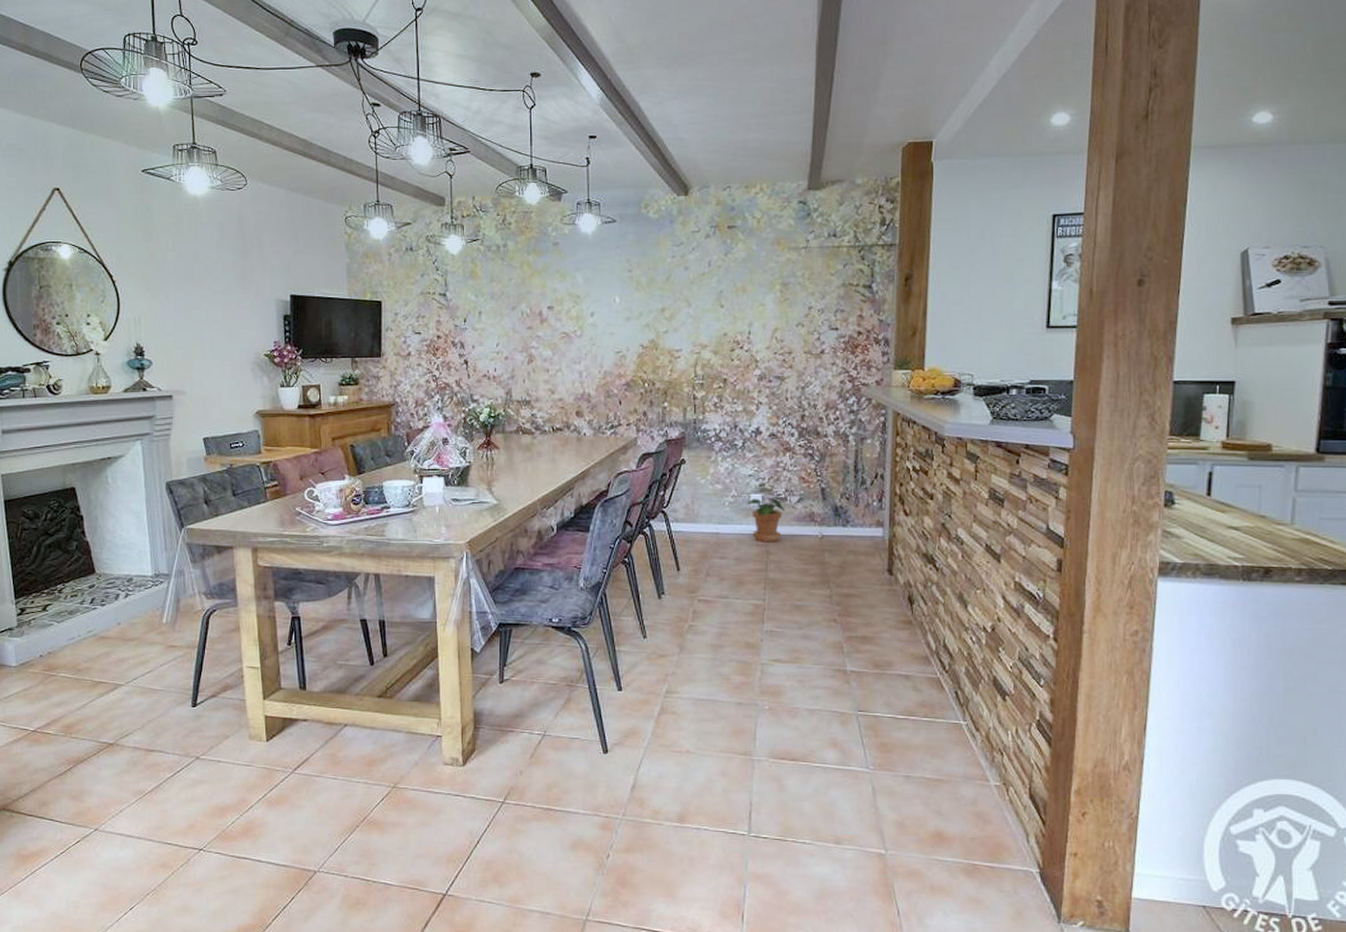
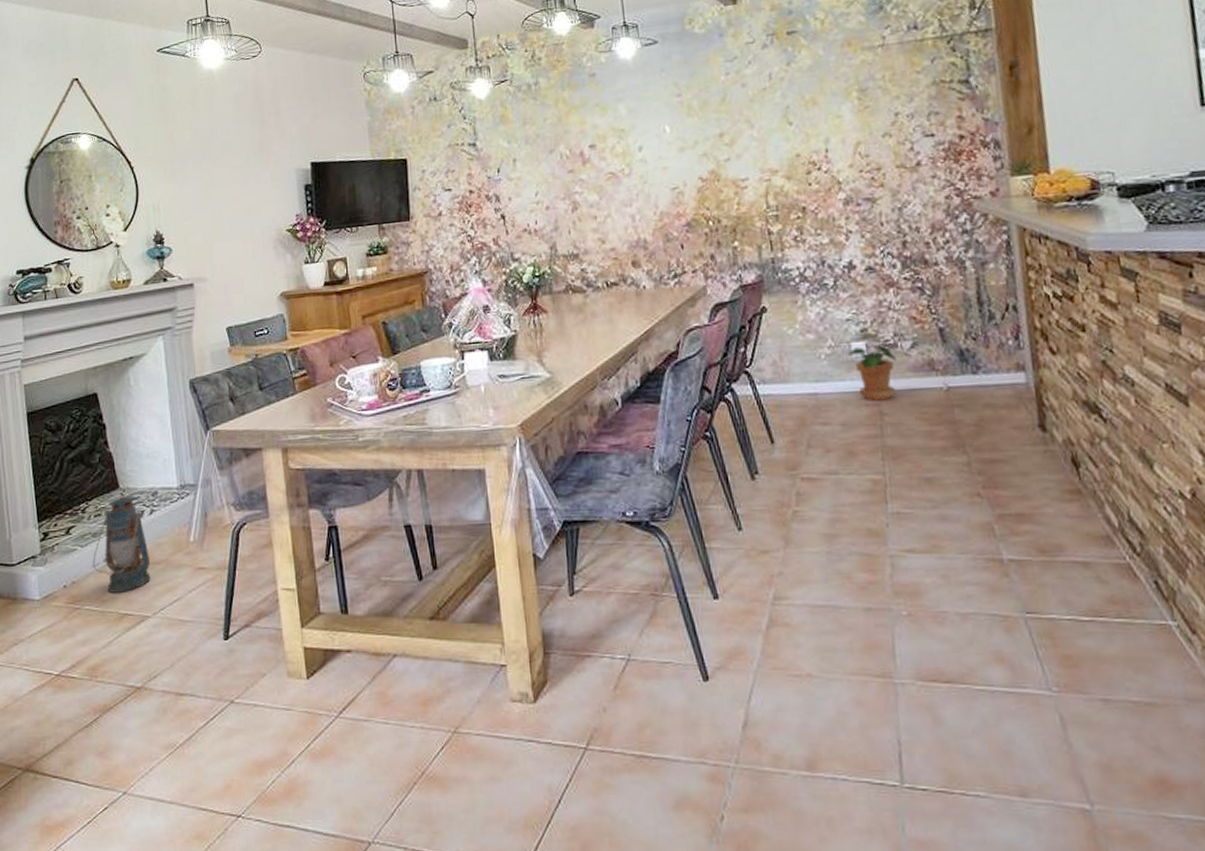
lantern: none [68,580,125,664] -> present [93,495,151,593]

